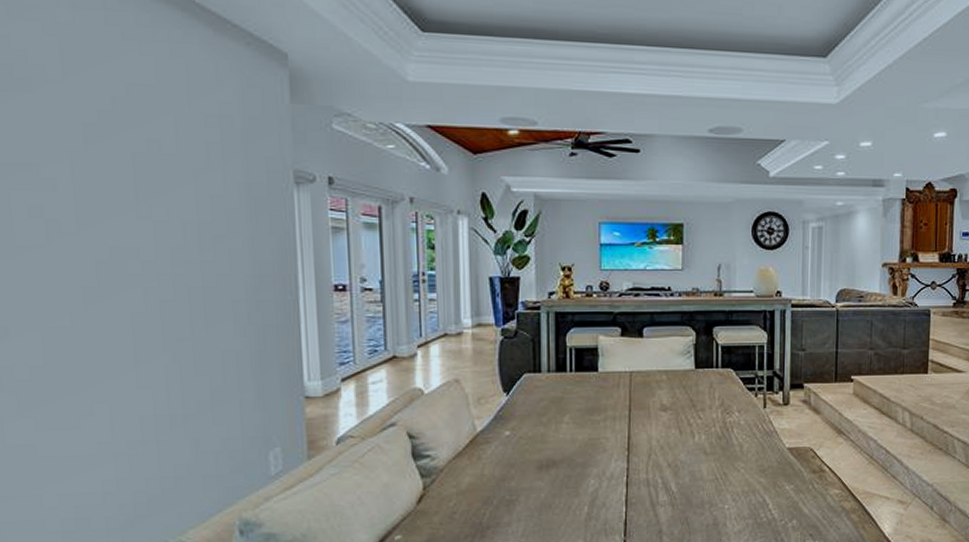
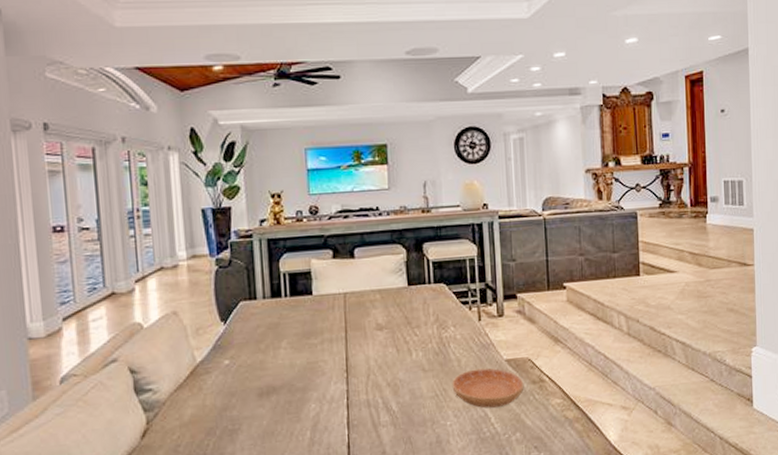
saucer: none [732,455,804,494] -> present [452,368,524,408]

